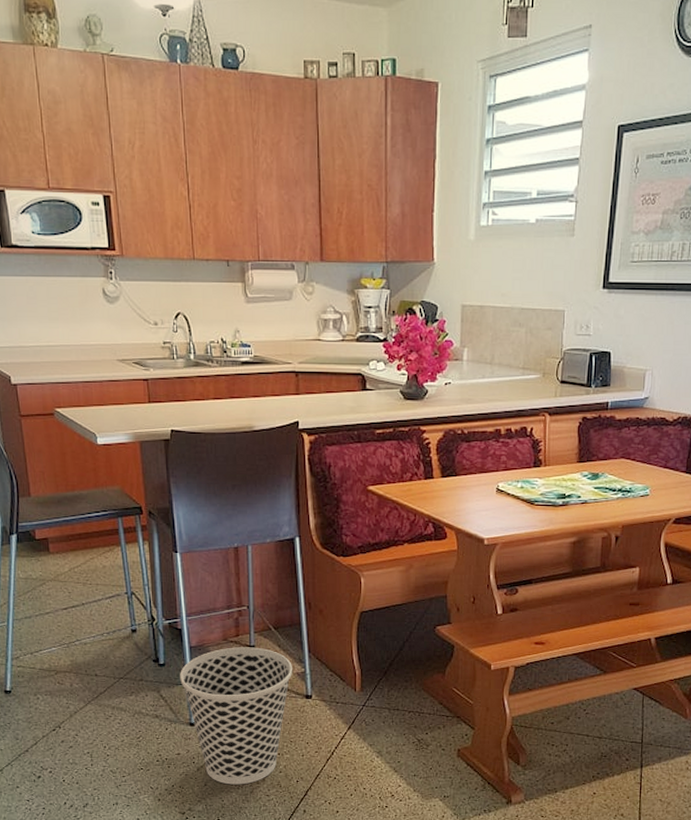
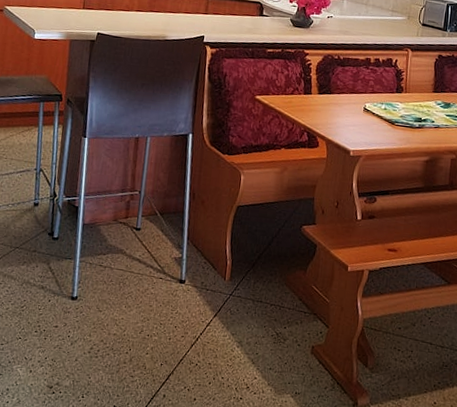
wastebasket: present [180,647,292,785] -> none [69,228,171,363]

